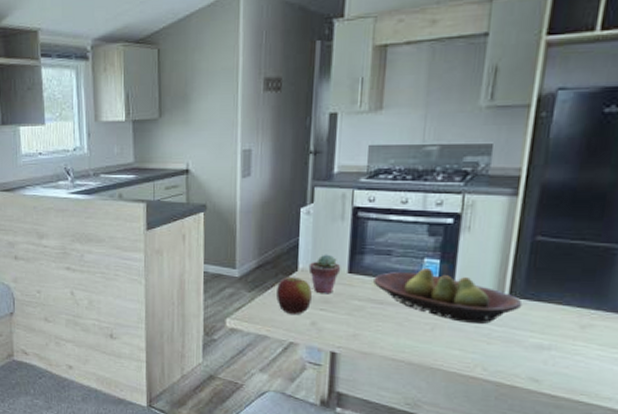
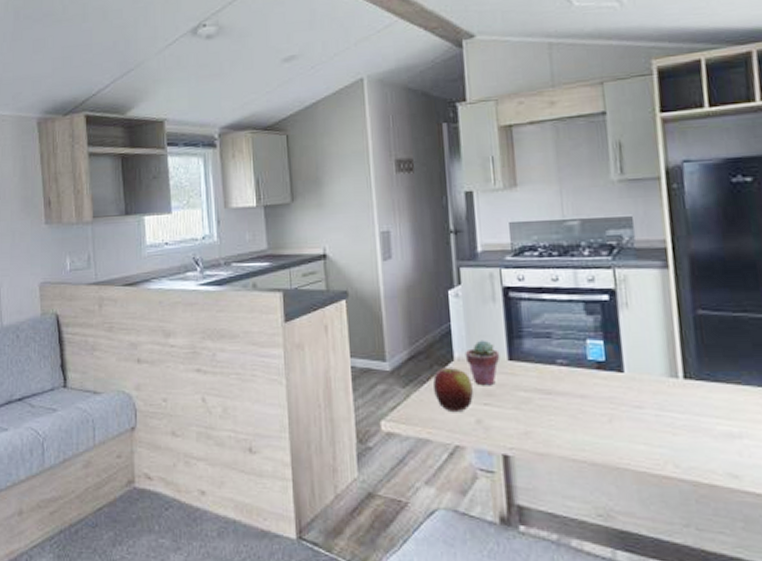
fruit bowl: present [373,267,523,324] -> none [537,349,700,411]

